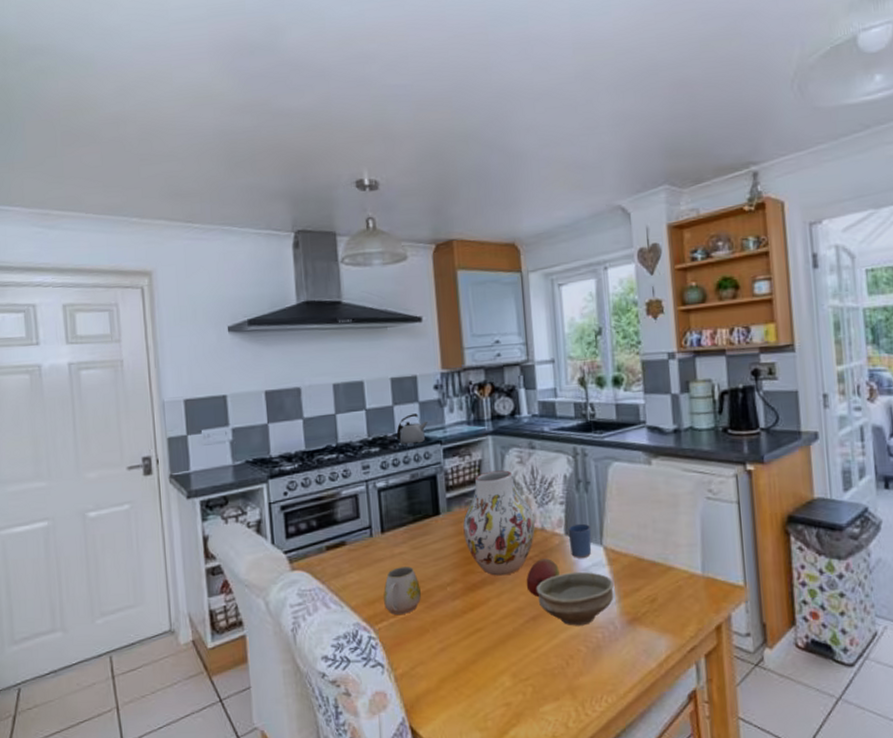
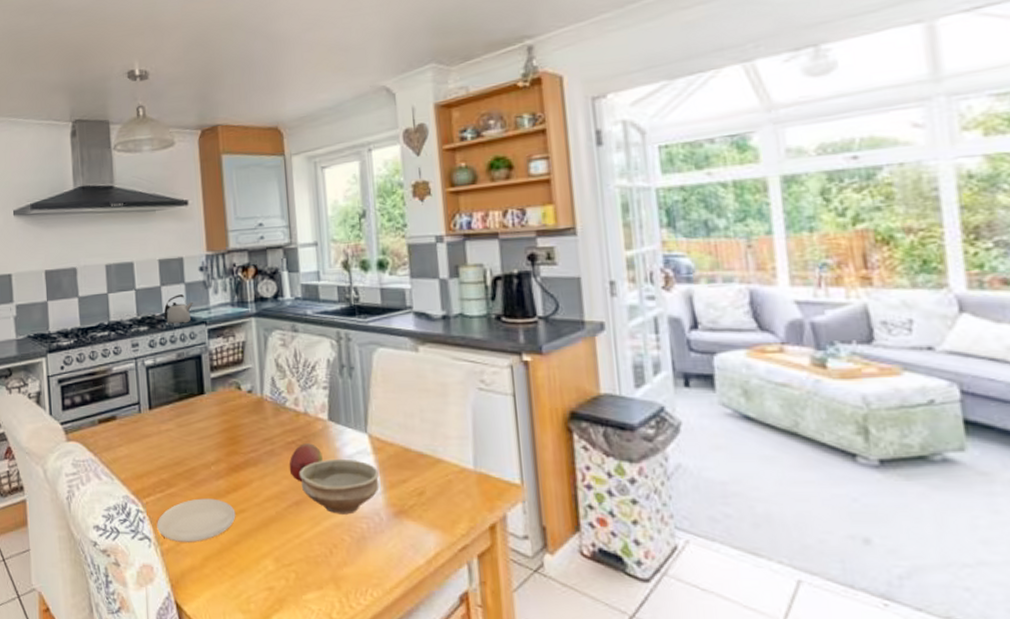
mug: present [383,566,421,616] -> none [151,444,186,491]
plate: none [390,619,473,666] -> present [157,498,236,543]
vase: present [463,470,535,576] -> none [227,352,298,458]
mug: present [568,523,592,558] -> none [331,409,356,445]

